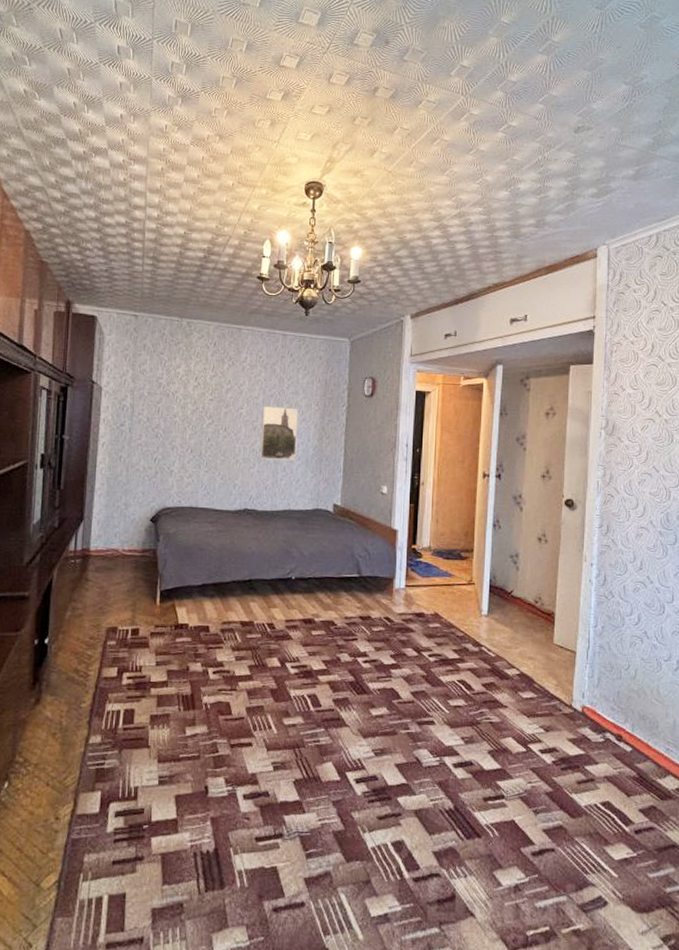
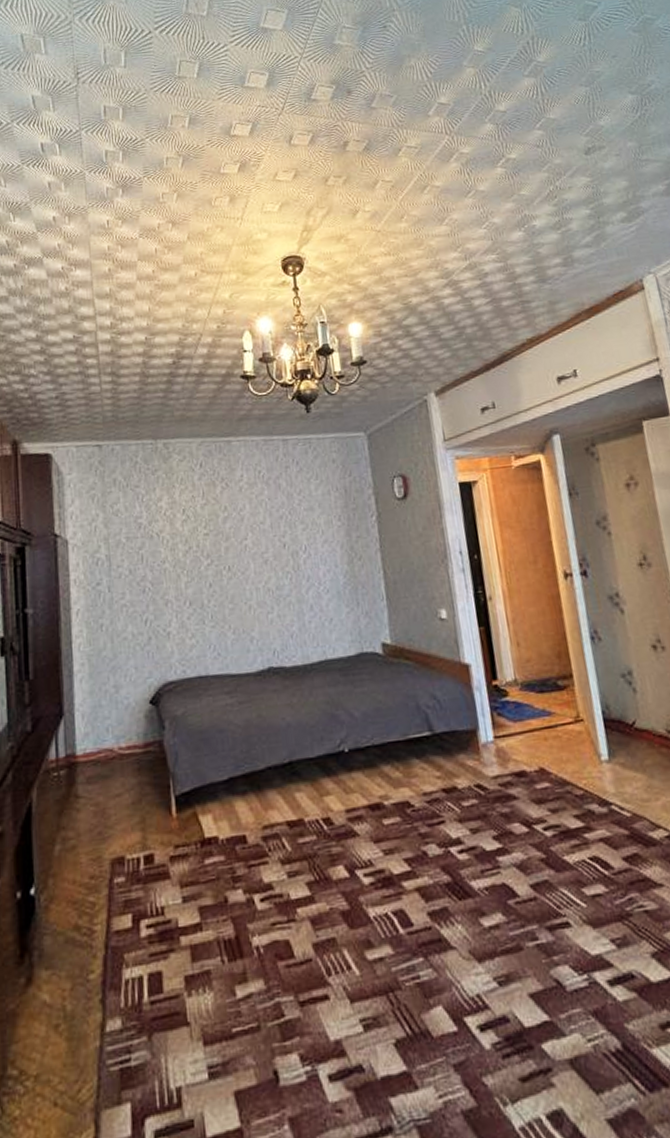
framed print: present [260,406,298,461] -> none [272,527,323,600]

